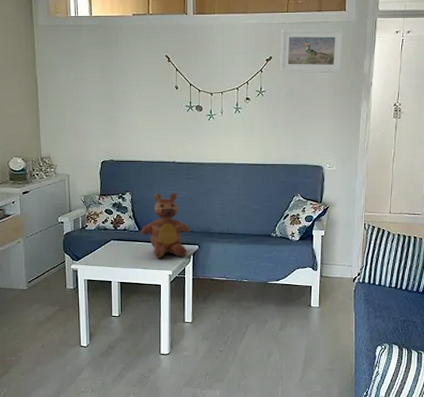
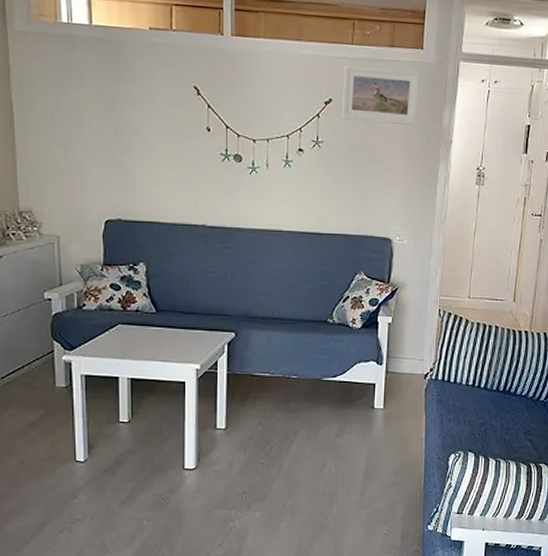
teddy bear: present [141,193,190,258] -> none [159,264,225,348]

